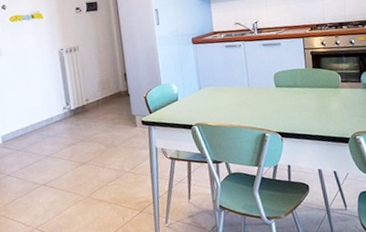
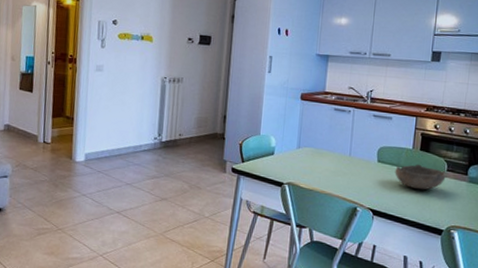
bowl: none [293,81,342,105] -> present [395,164,446,190]

